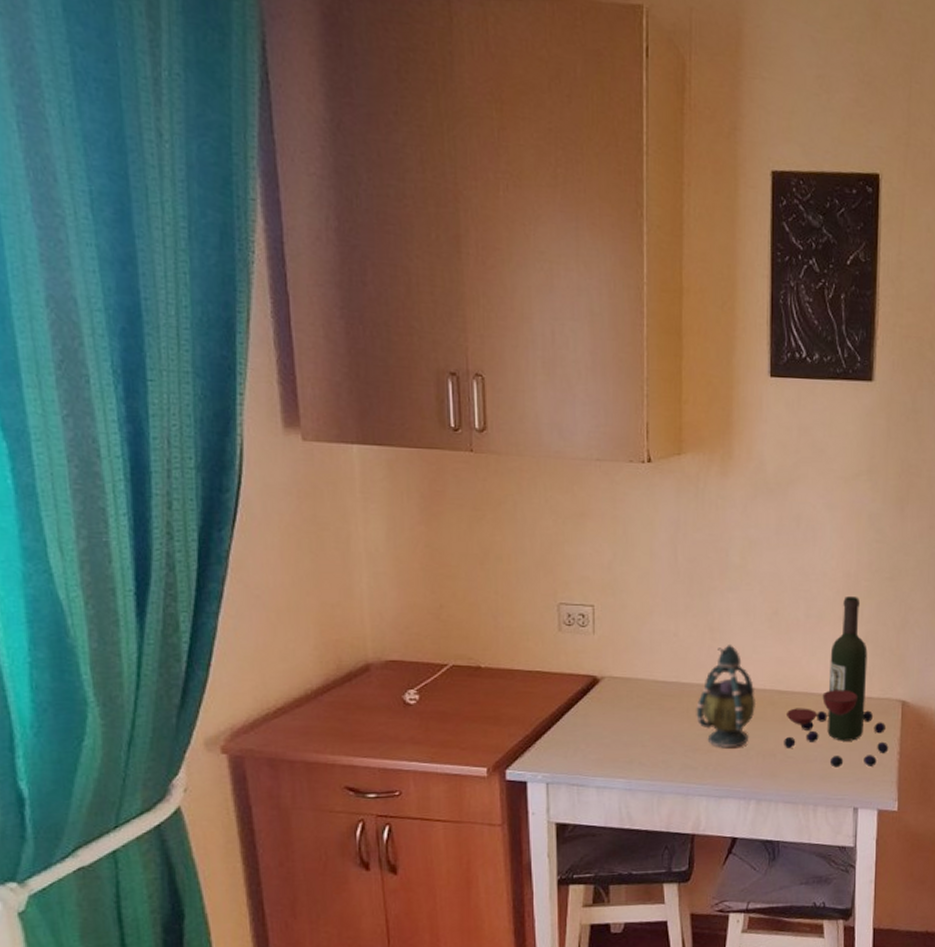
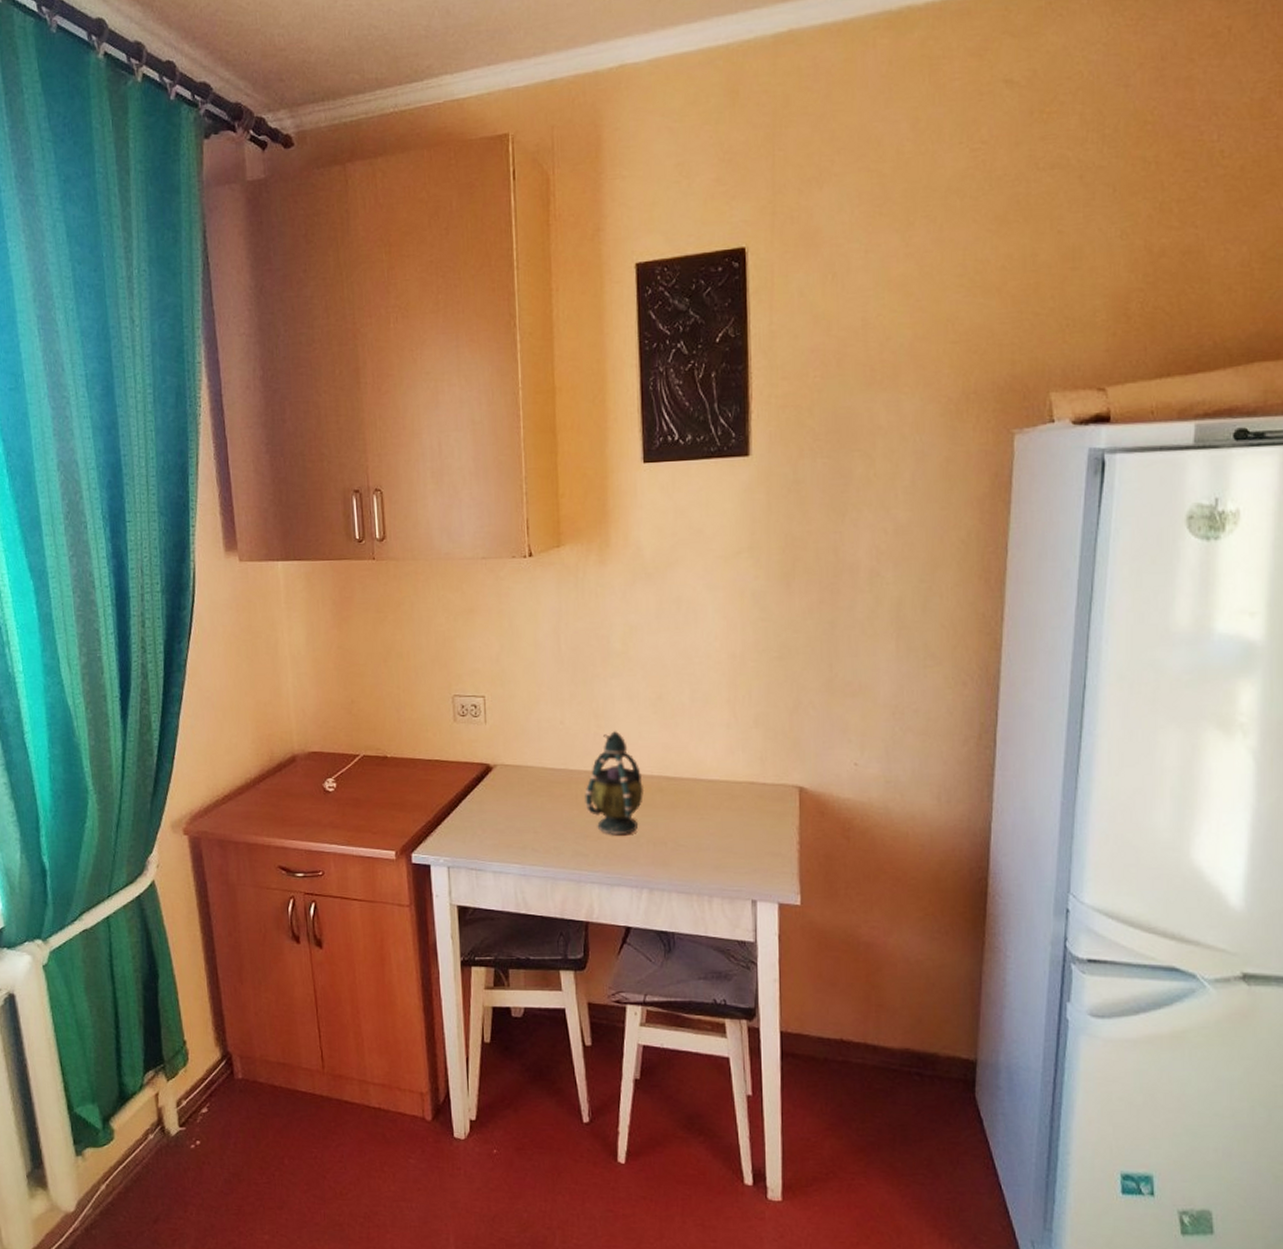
wine bottle: present [784,595,889,768] -> none [674,677,787,857]

